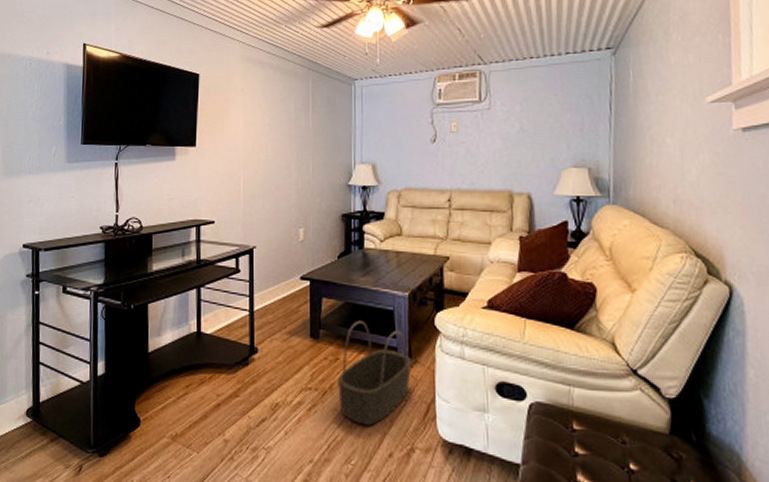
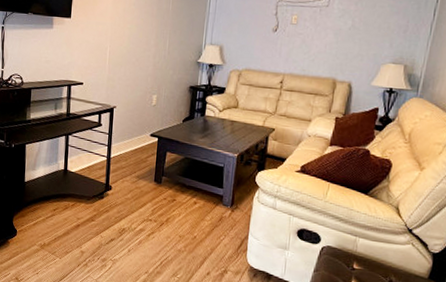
basket: present [338,320,412,426] -> none [172,172,234,251]

